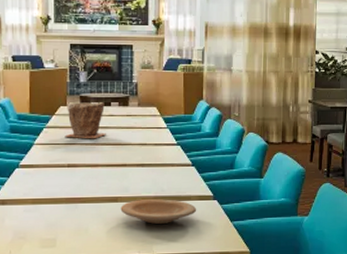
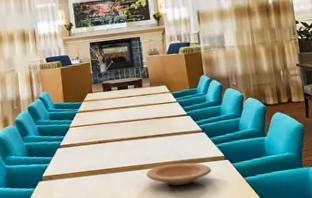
plant pot: present [64,102,106,139] -> none [92,86,127,119]

